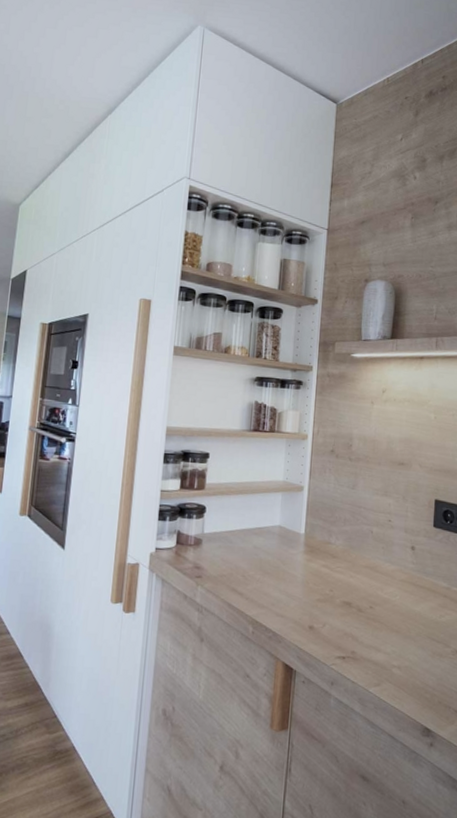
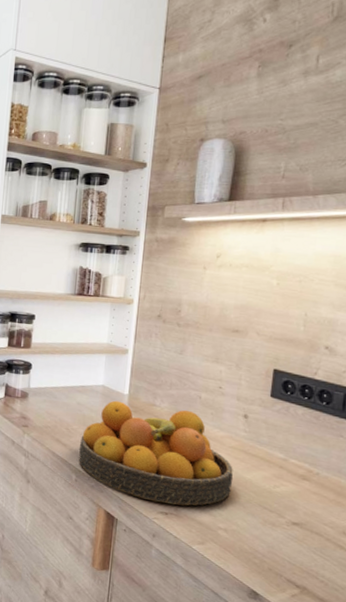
fruit bowl: none [256,541,404,648] -> present [79,400,234,506]

